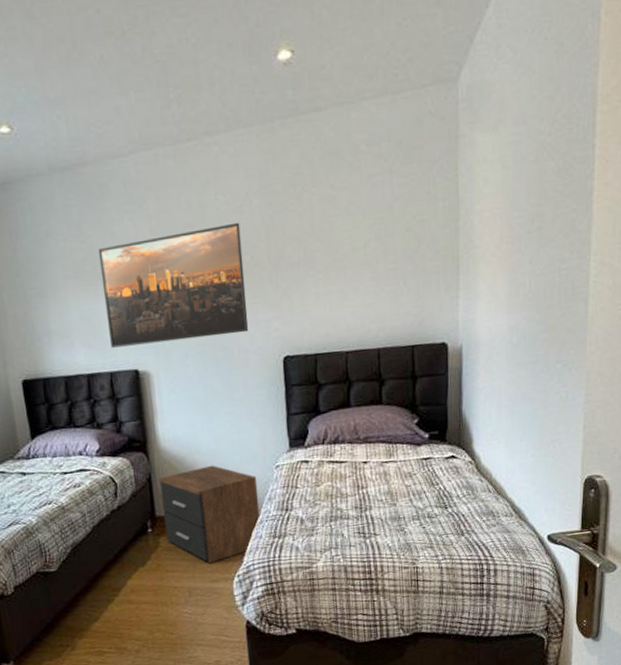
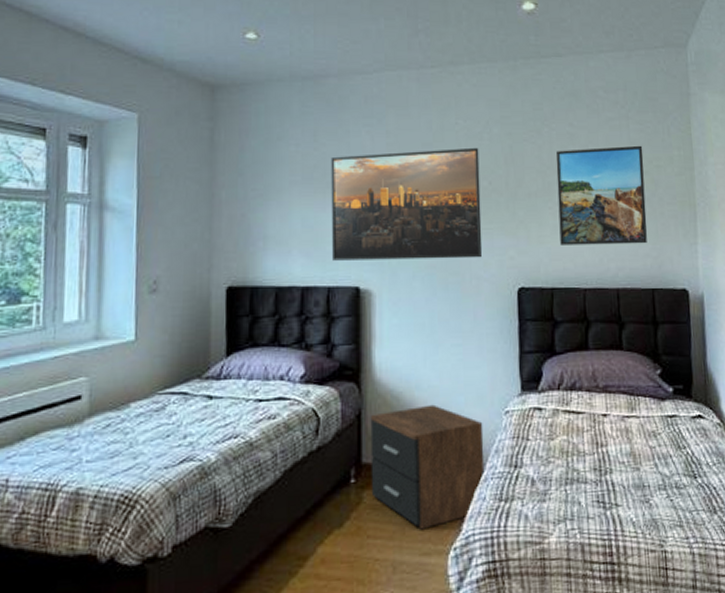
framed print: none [317,200,409,312] -> present [555,145,647,245]

